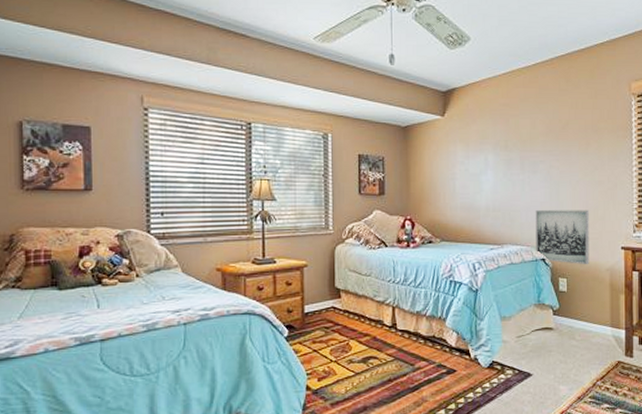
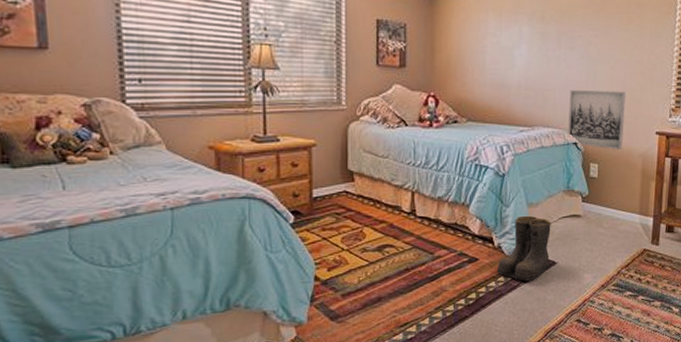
boots: none [474,328,526,392] -> present [496,215,551,281]

